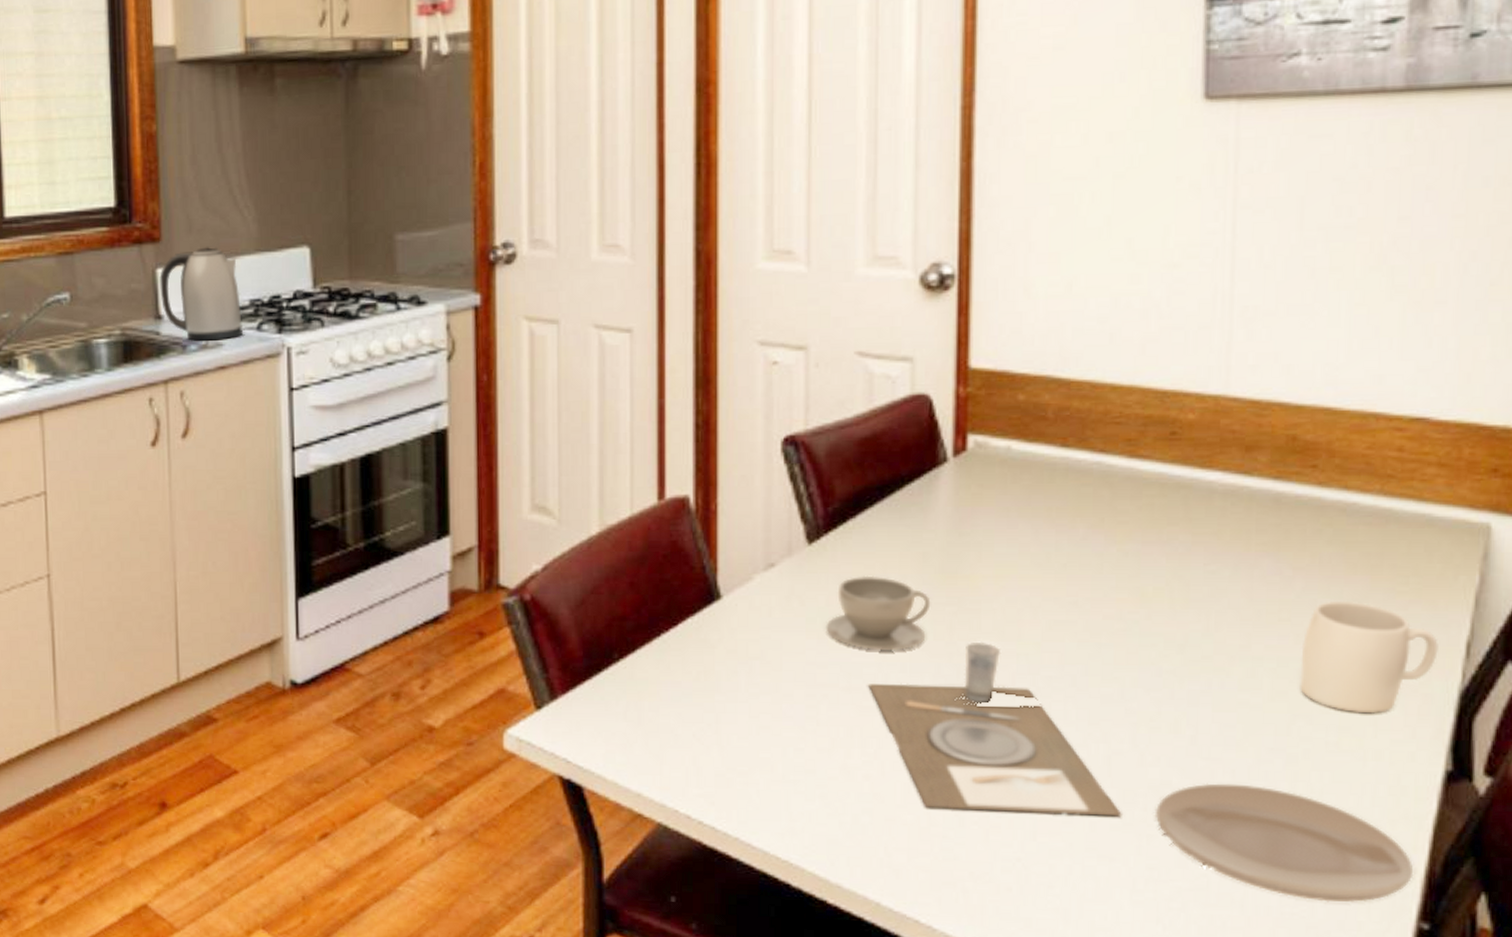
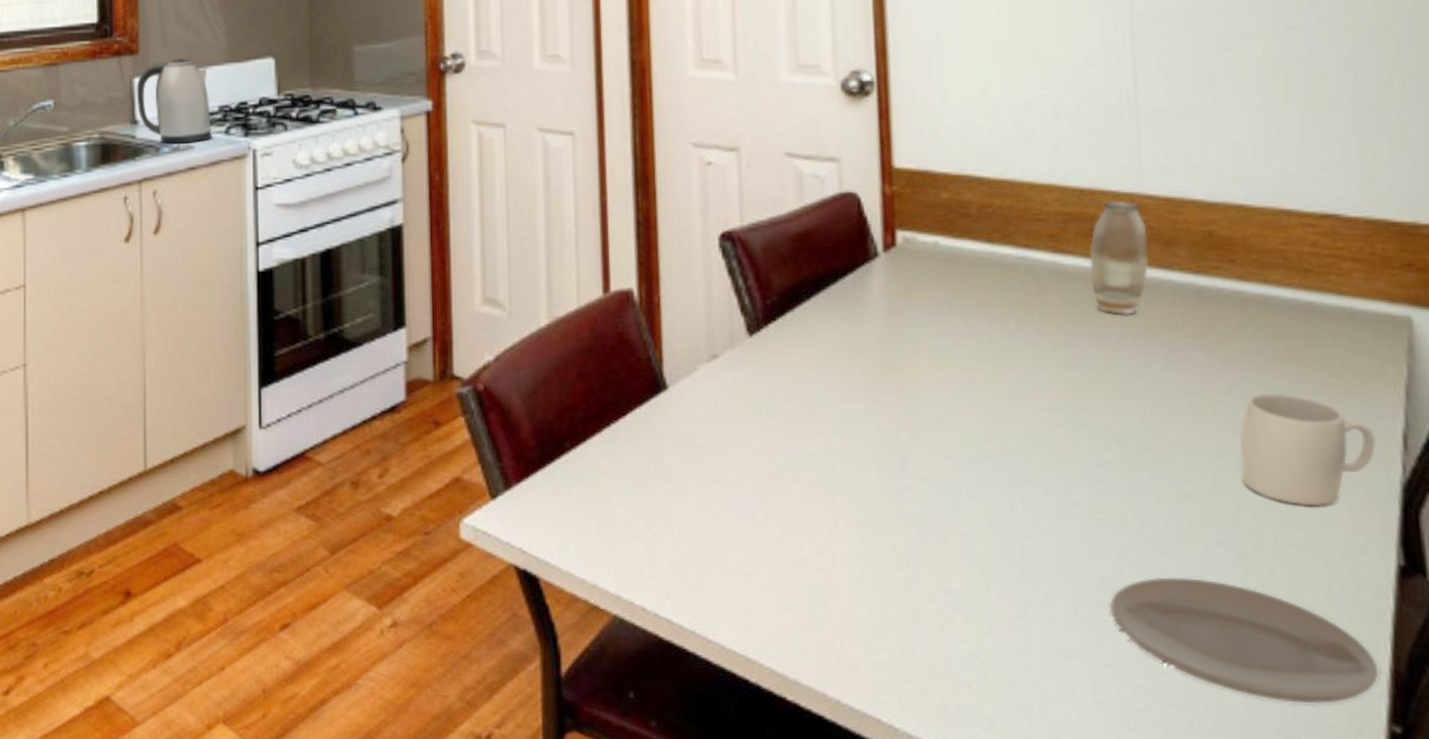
teacup: present [826,575,931,651] -> none [770,366,871,441]
place setting: present [868,641,1122,817] -> none [815,432,1077,611]
vase: none [1166,404,1231,522] -> present [1089,201,1150,315]

